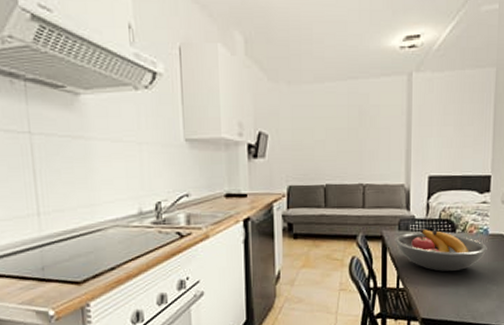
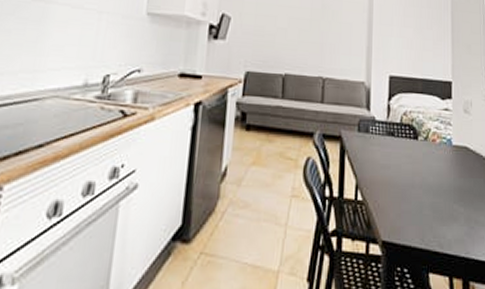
fruit bowl: present [395,228,487,271] -> none [354,132,452,185]

